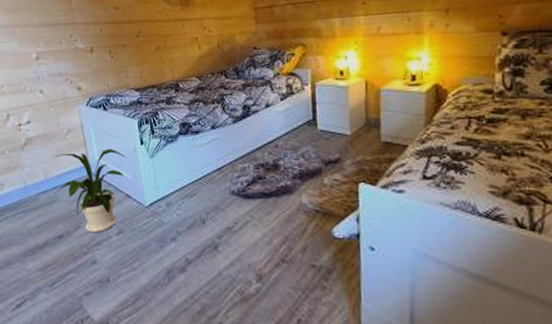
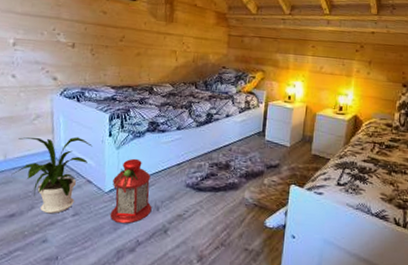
lantern: none [152,166,197,241] -> present [110,158,152,224]

